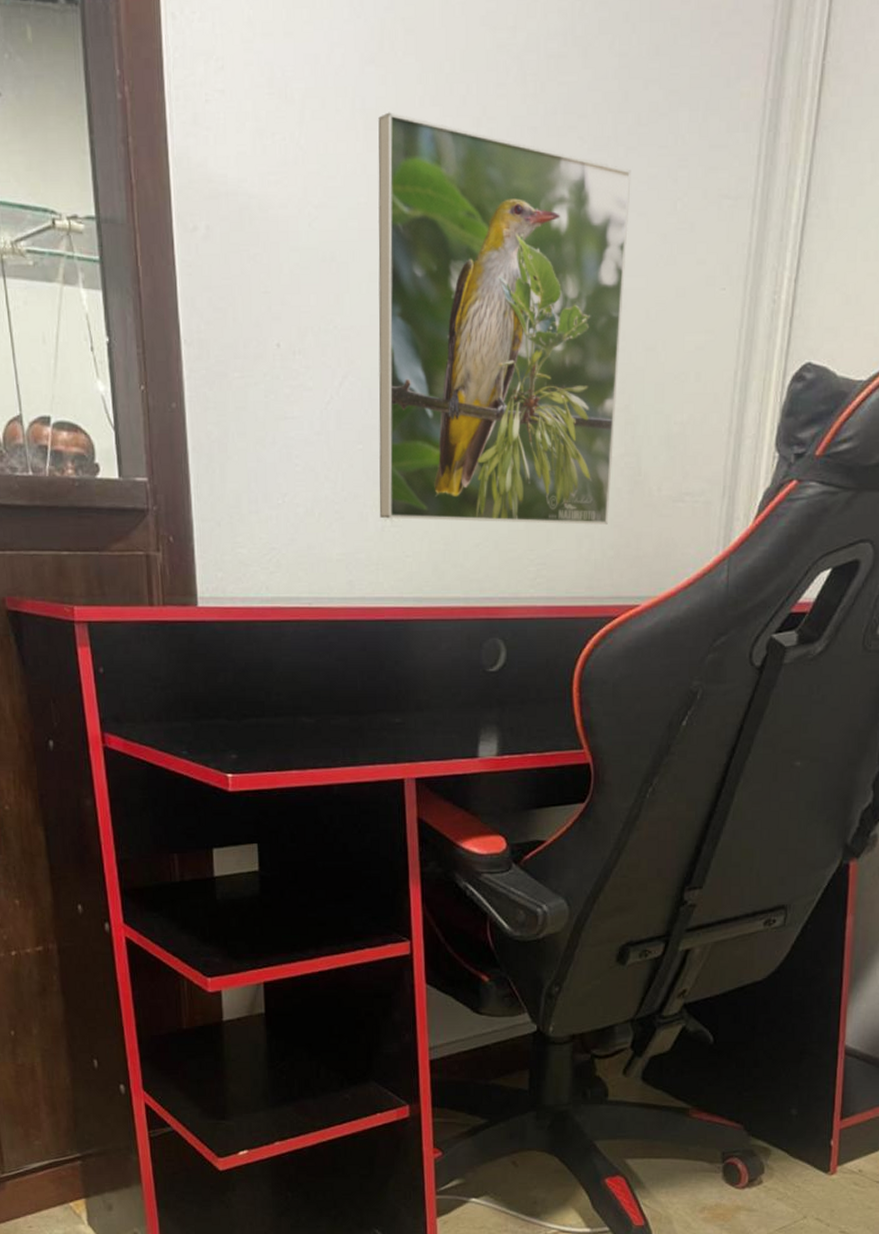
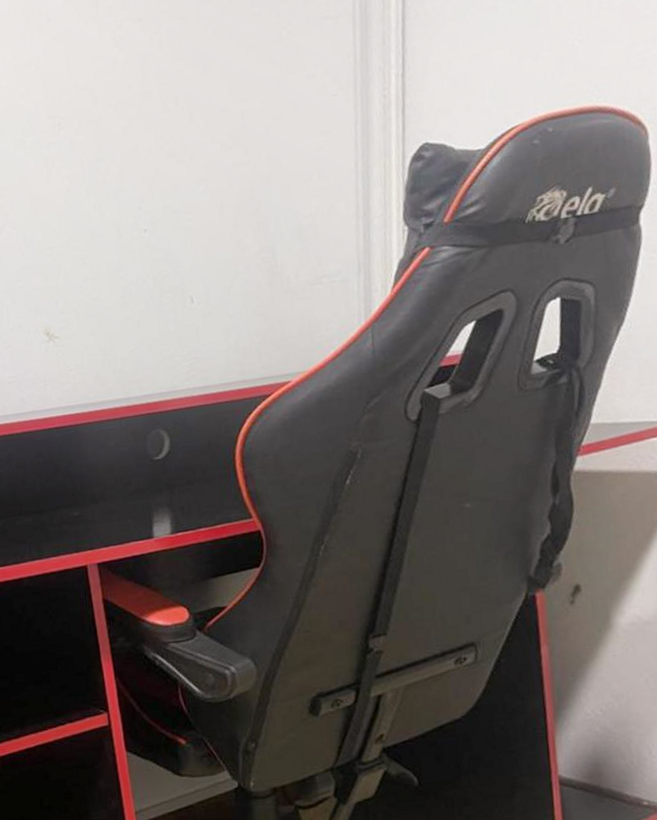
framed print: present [378,112,631,525] -> none [11,10,252,341]

